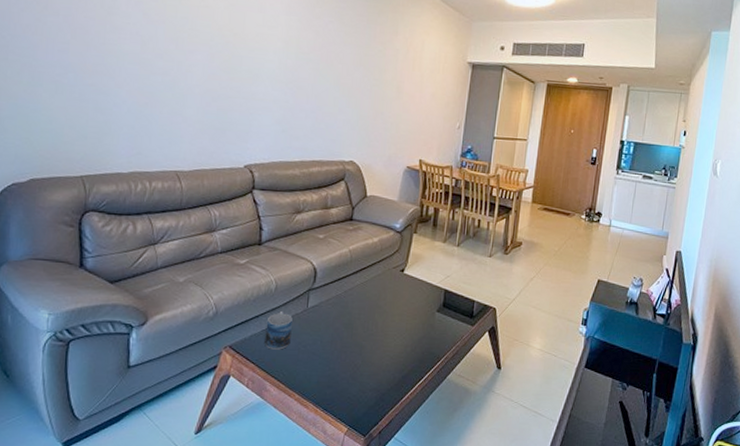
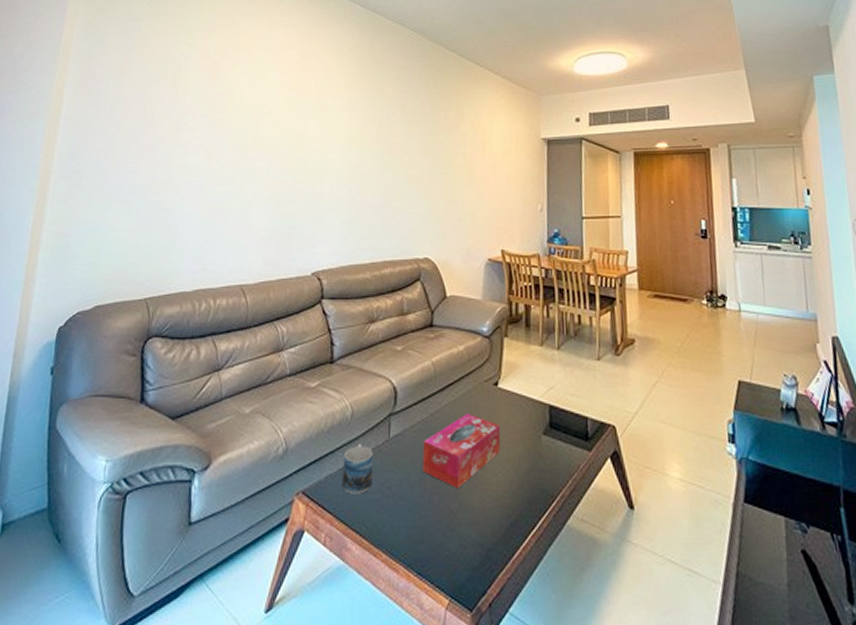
tissue box: none [334,292,402,349] -> present [423,414,501,489]

